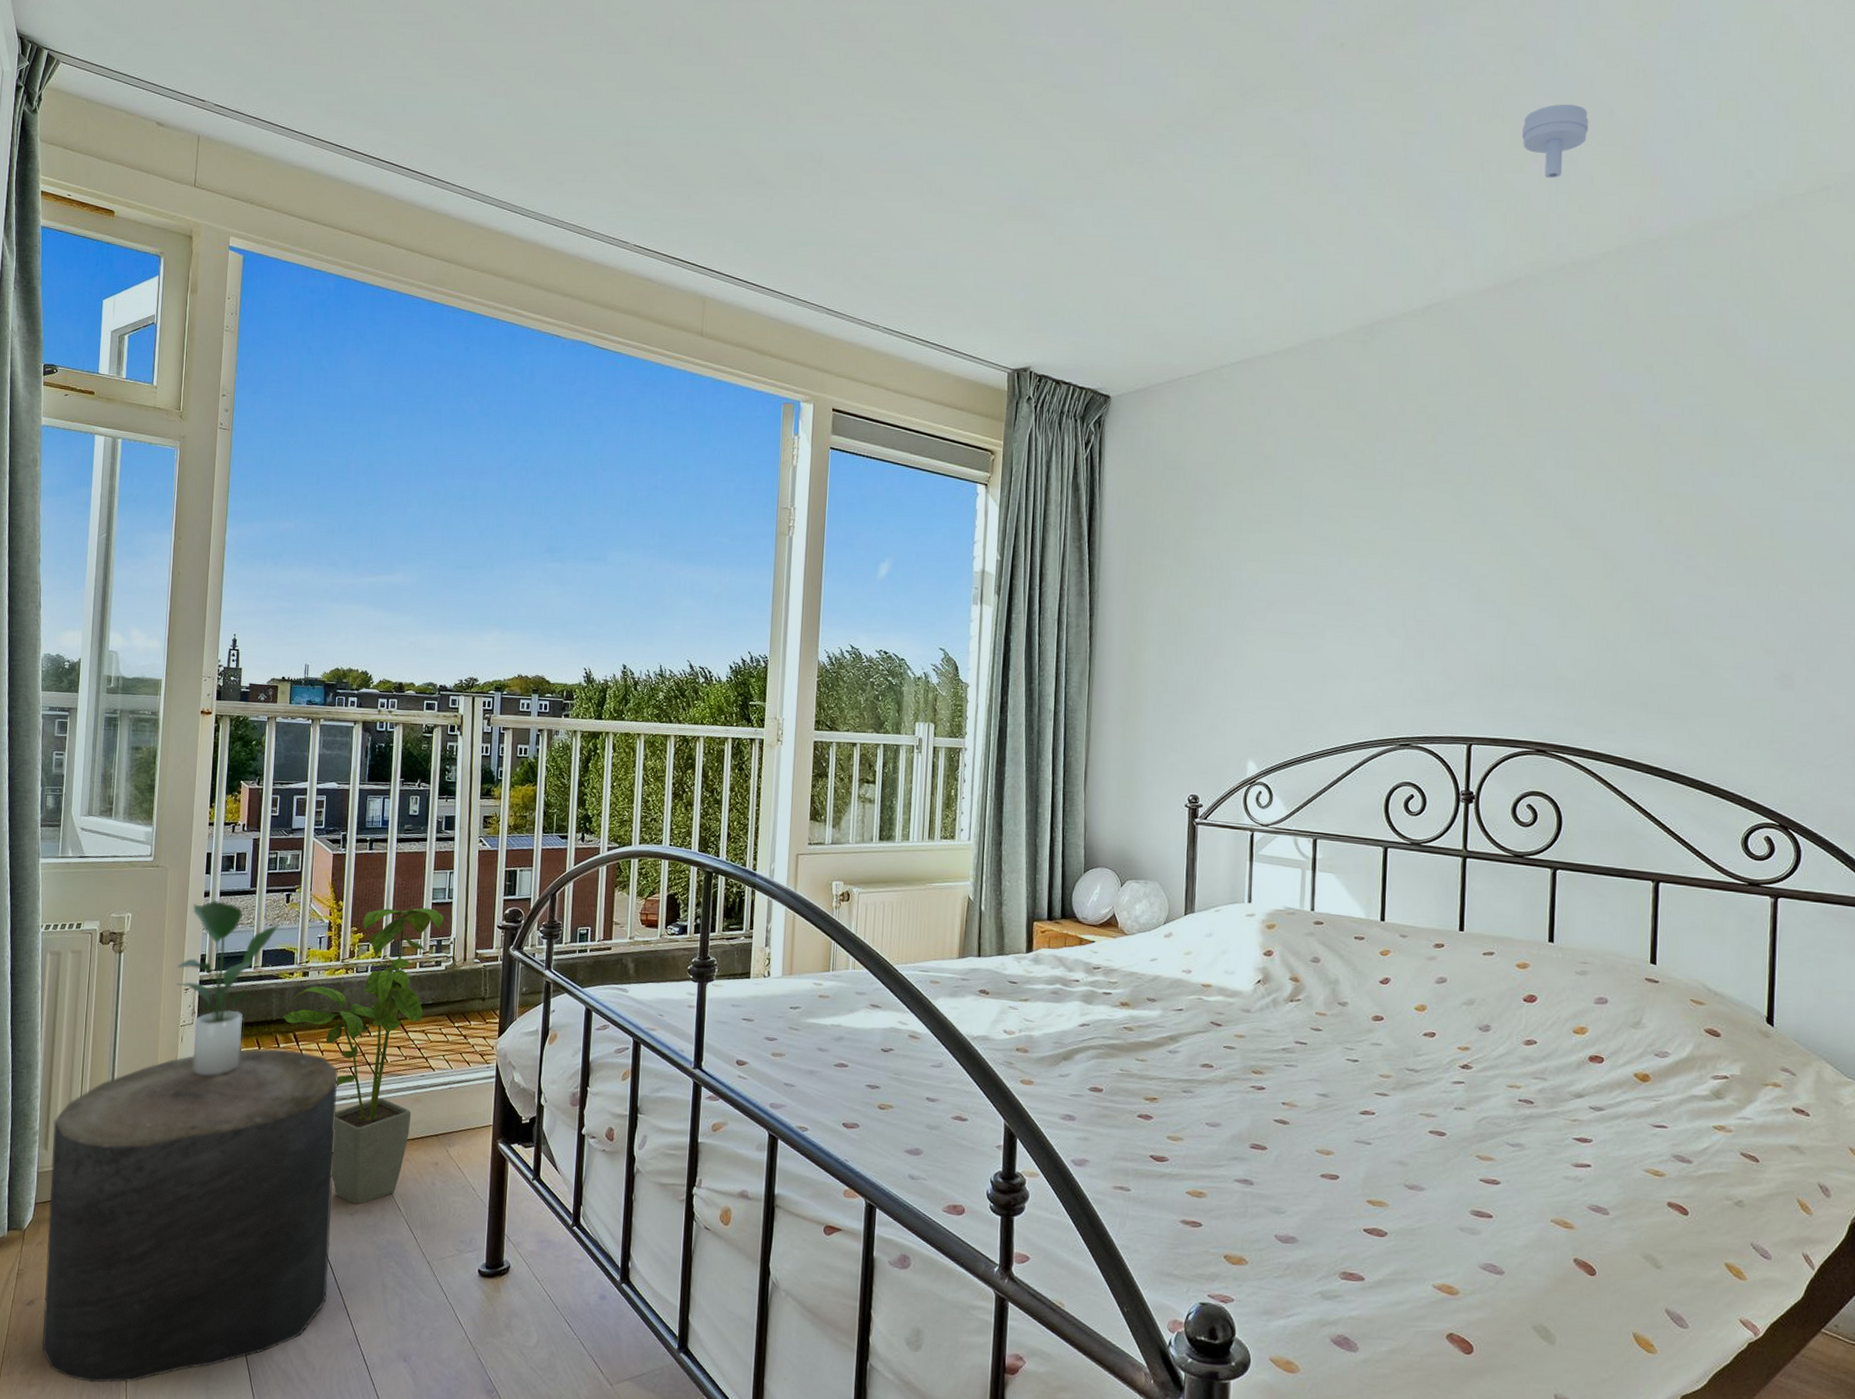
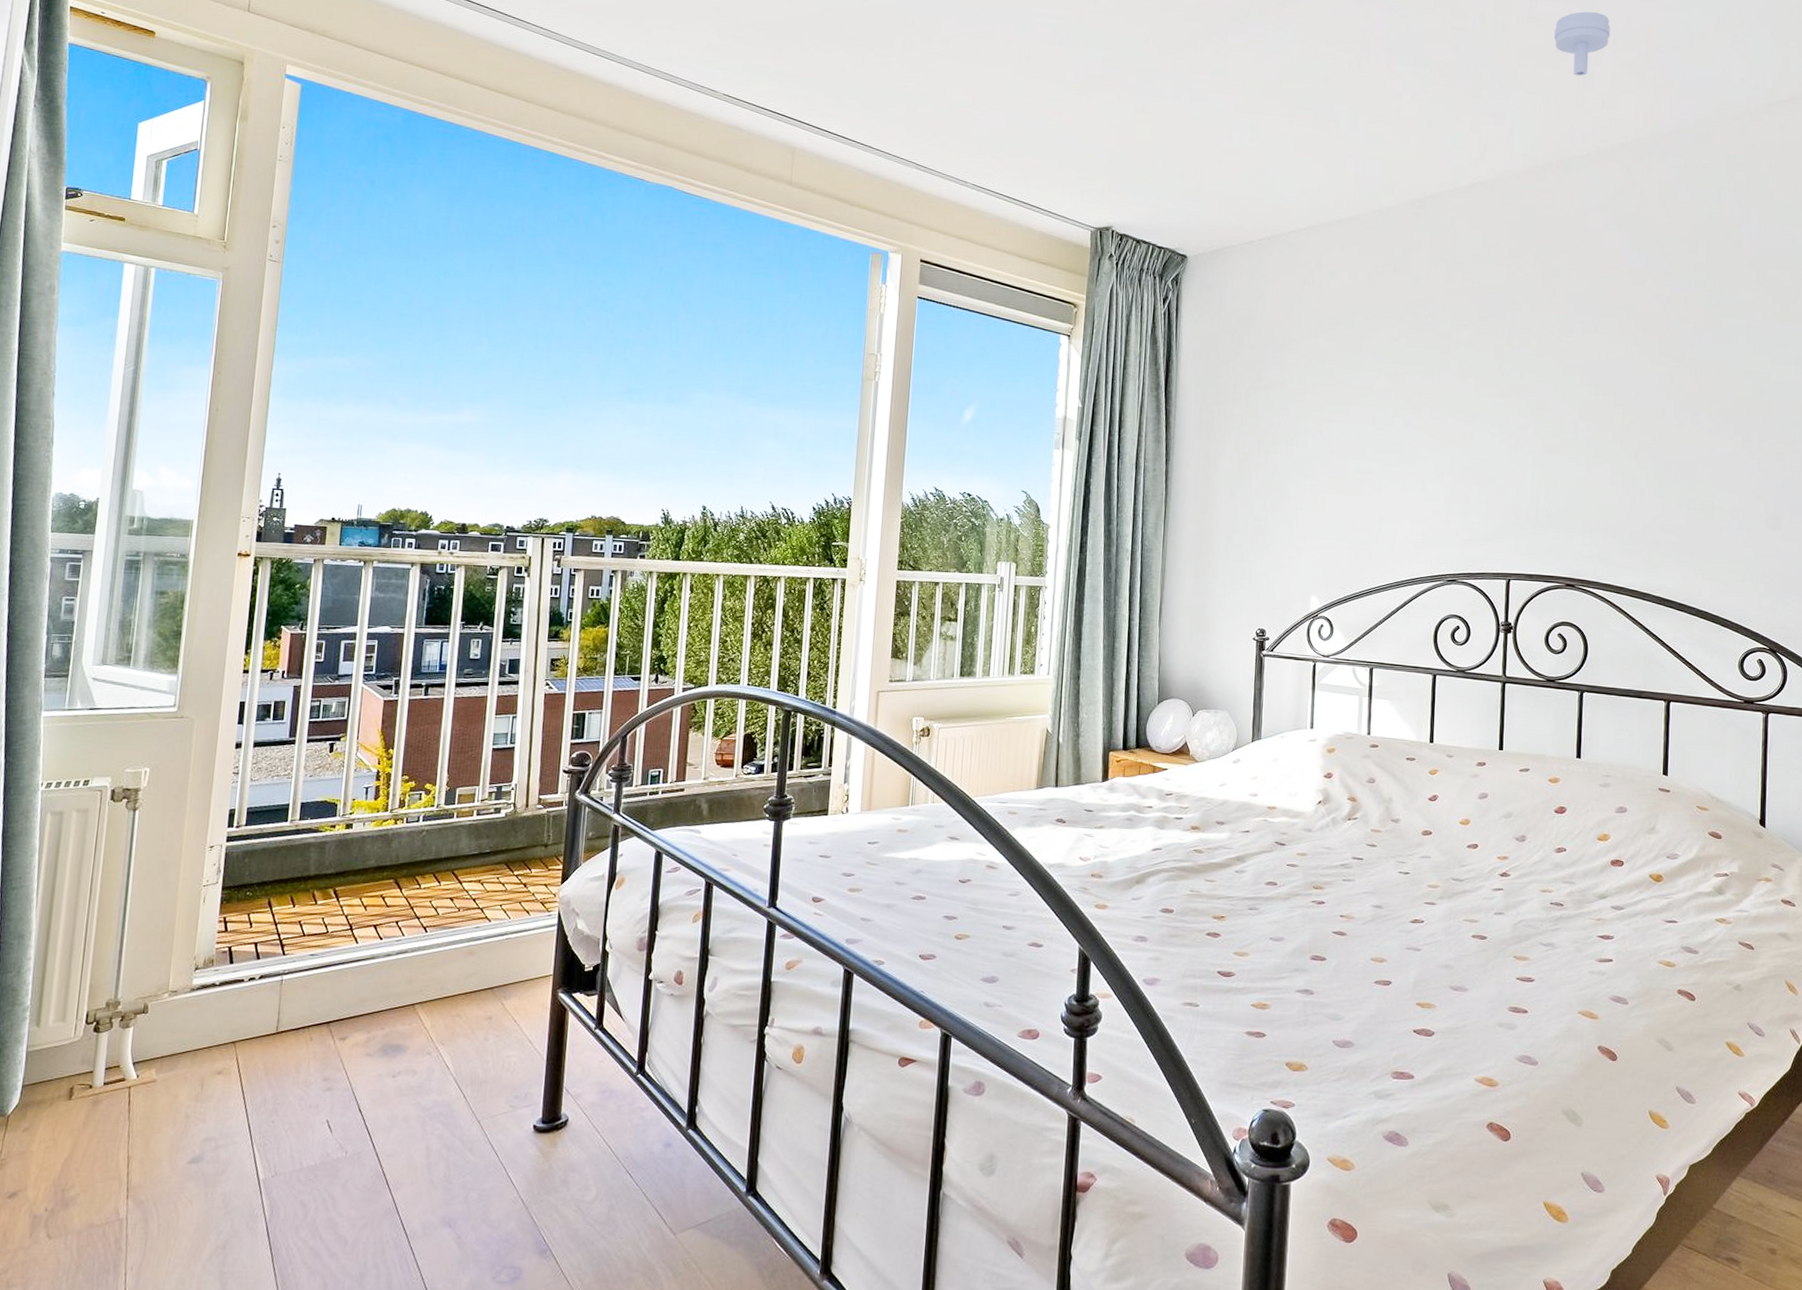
stool: present [41,1048,339,1383] -> none [24,905,384,1278]
potted plant: present [176,901,279,1077] -> none [200,752,320,939]
house plant: present [283,907,444,1205] -> none [323,753,506,1065]

